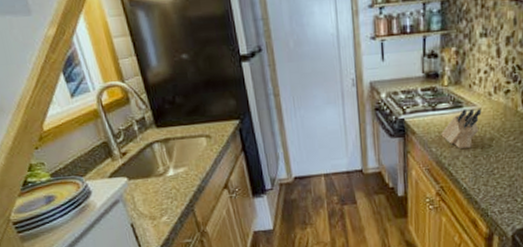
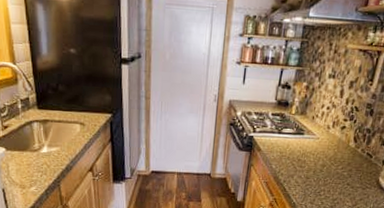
knife block: present [441,109,482,149] -> none [282,136,319,170]

